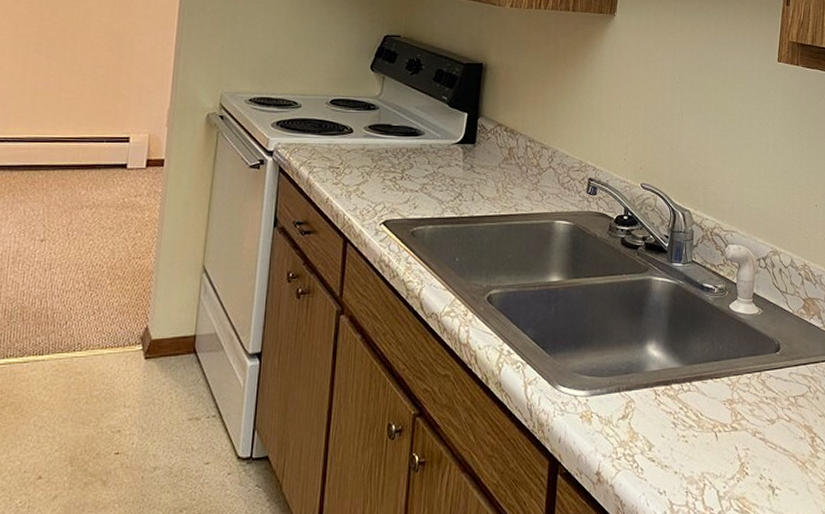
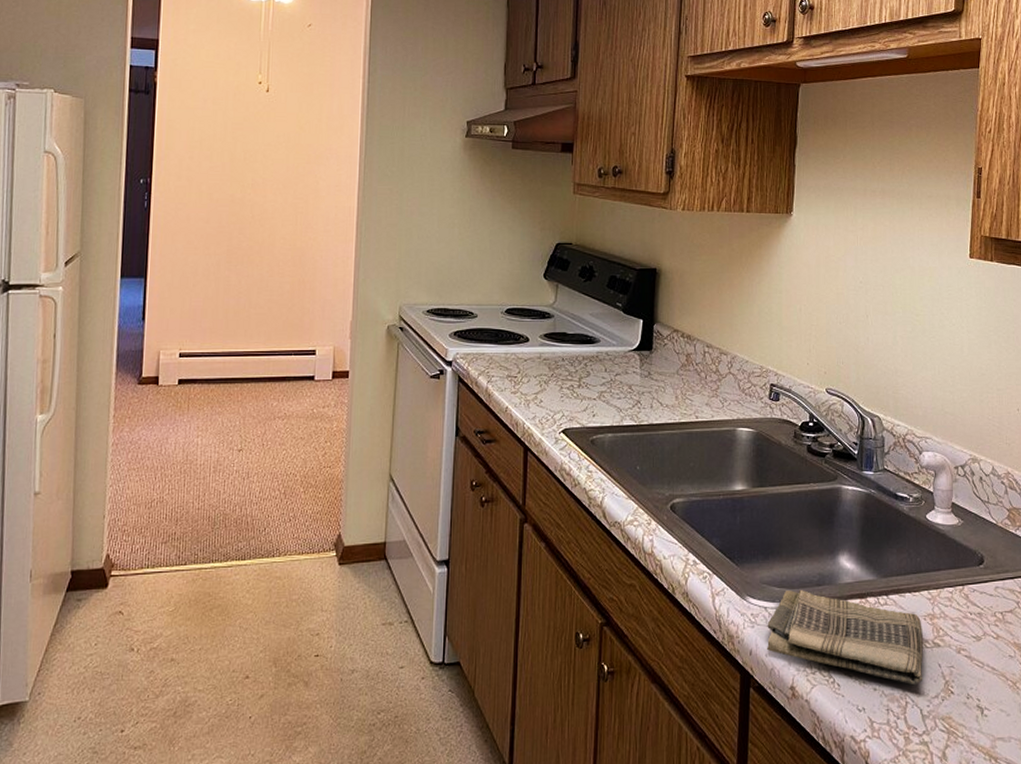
dish towel: none [574,377,722,468] -> present [766,589,923,686]

